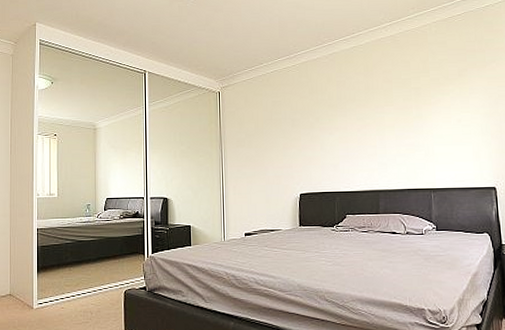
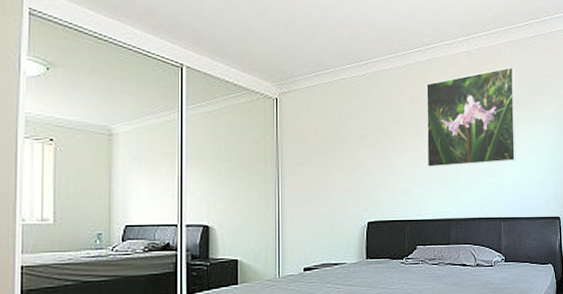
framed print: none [352,46,445,144] -> present [426,67,516,168]

